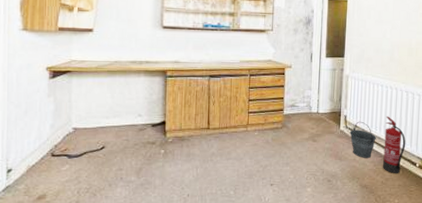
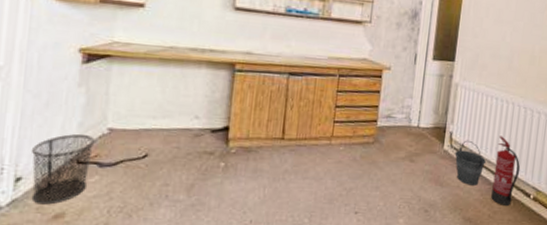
waste bin: none [17,134,64,189] -> present [31,134,96,205]

